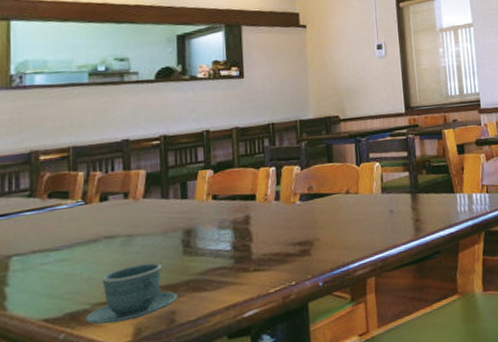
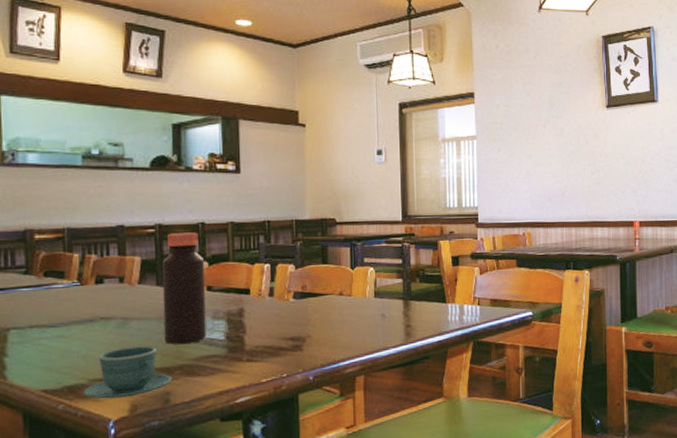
bottle: none [167,140,213,259] -> present [162,232,207,344]

